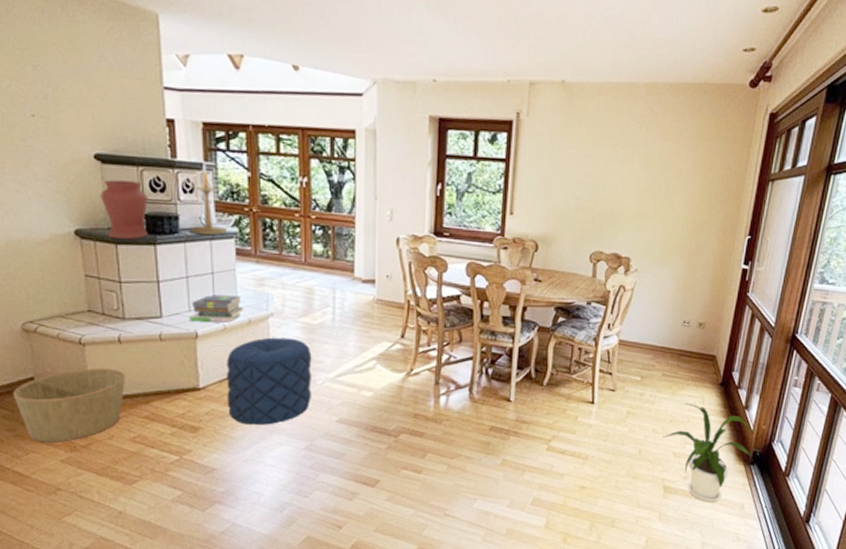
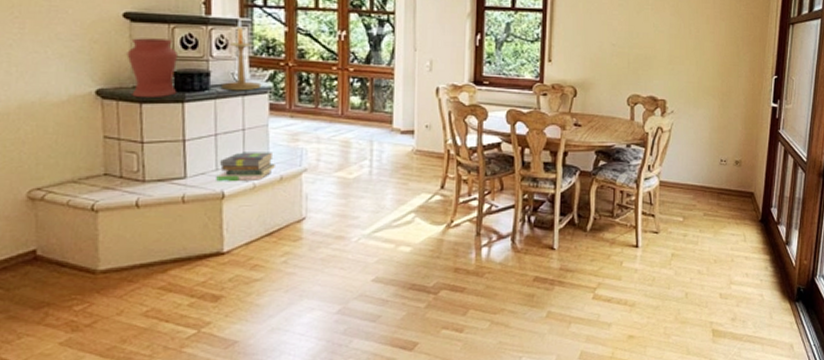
basket: present [12,369,127,443] -> none [9,237,142,324]
pouf: present [227,337,312,425] -> none [253,194,347,290]
house plant: present [662,403,754,502] -> none [708,242,796,344]

